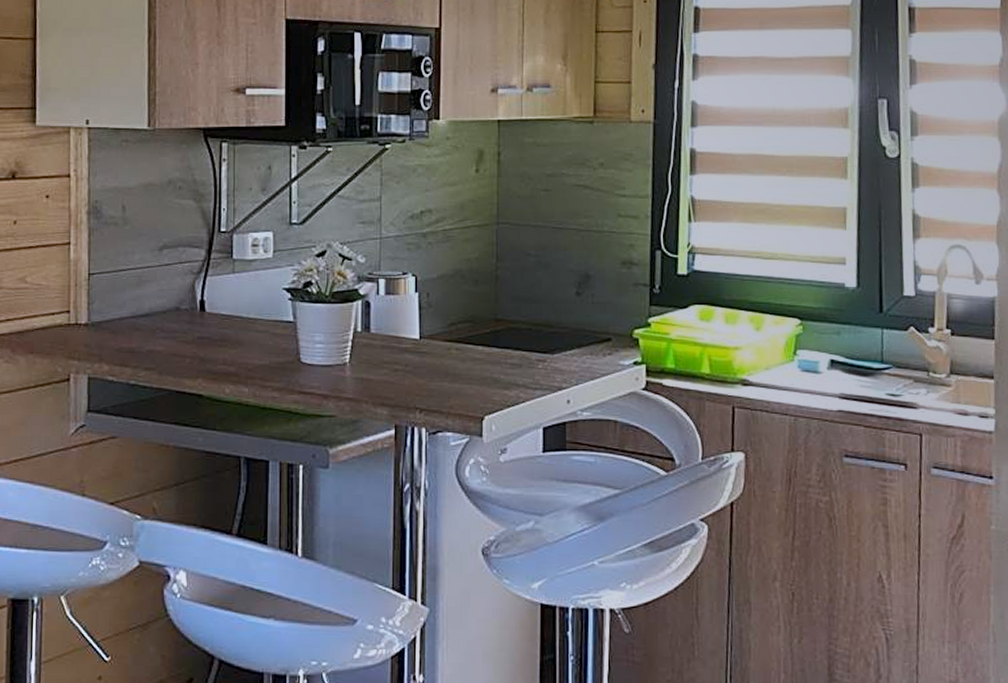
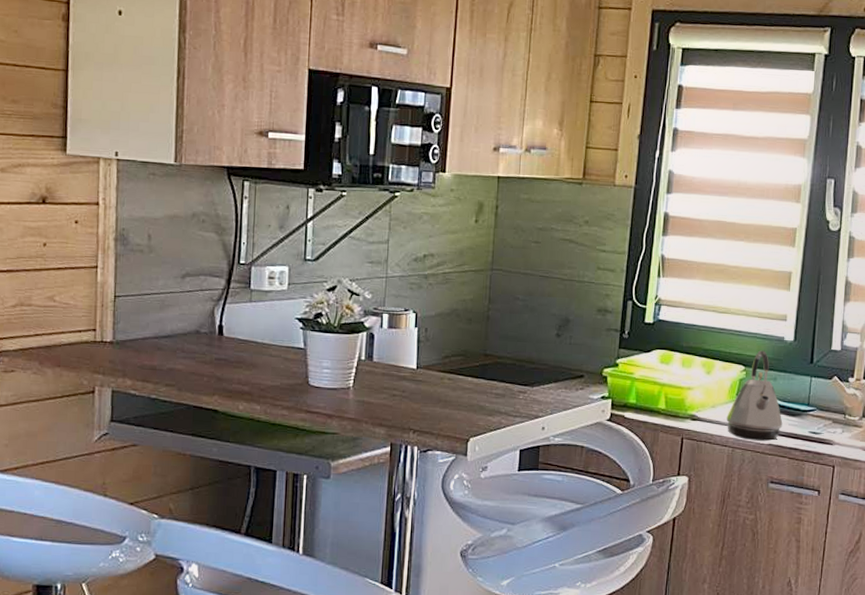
kettle: none [784,300,853,408] -> present [726,350,783,442]

